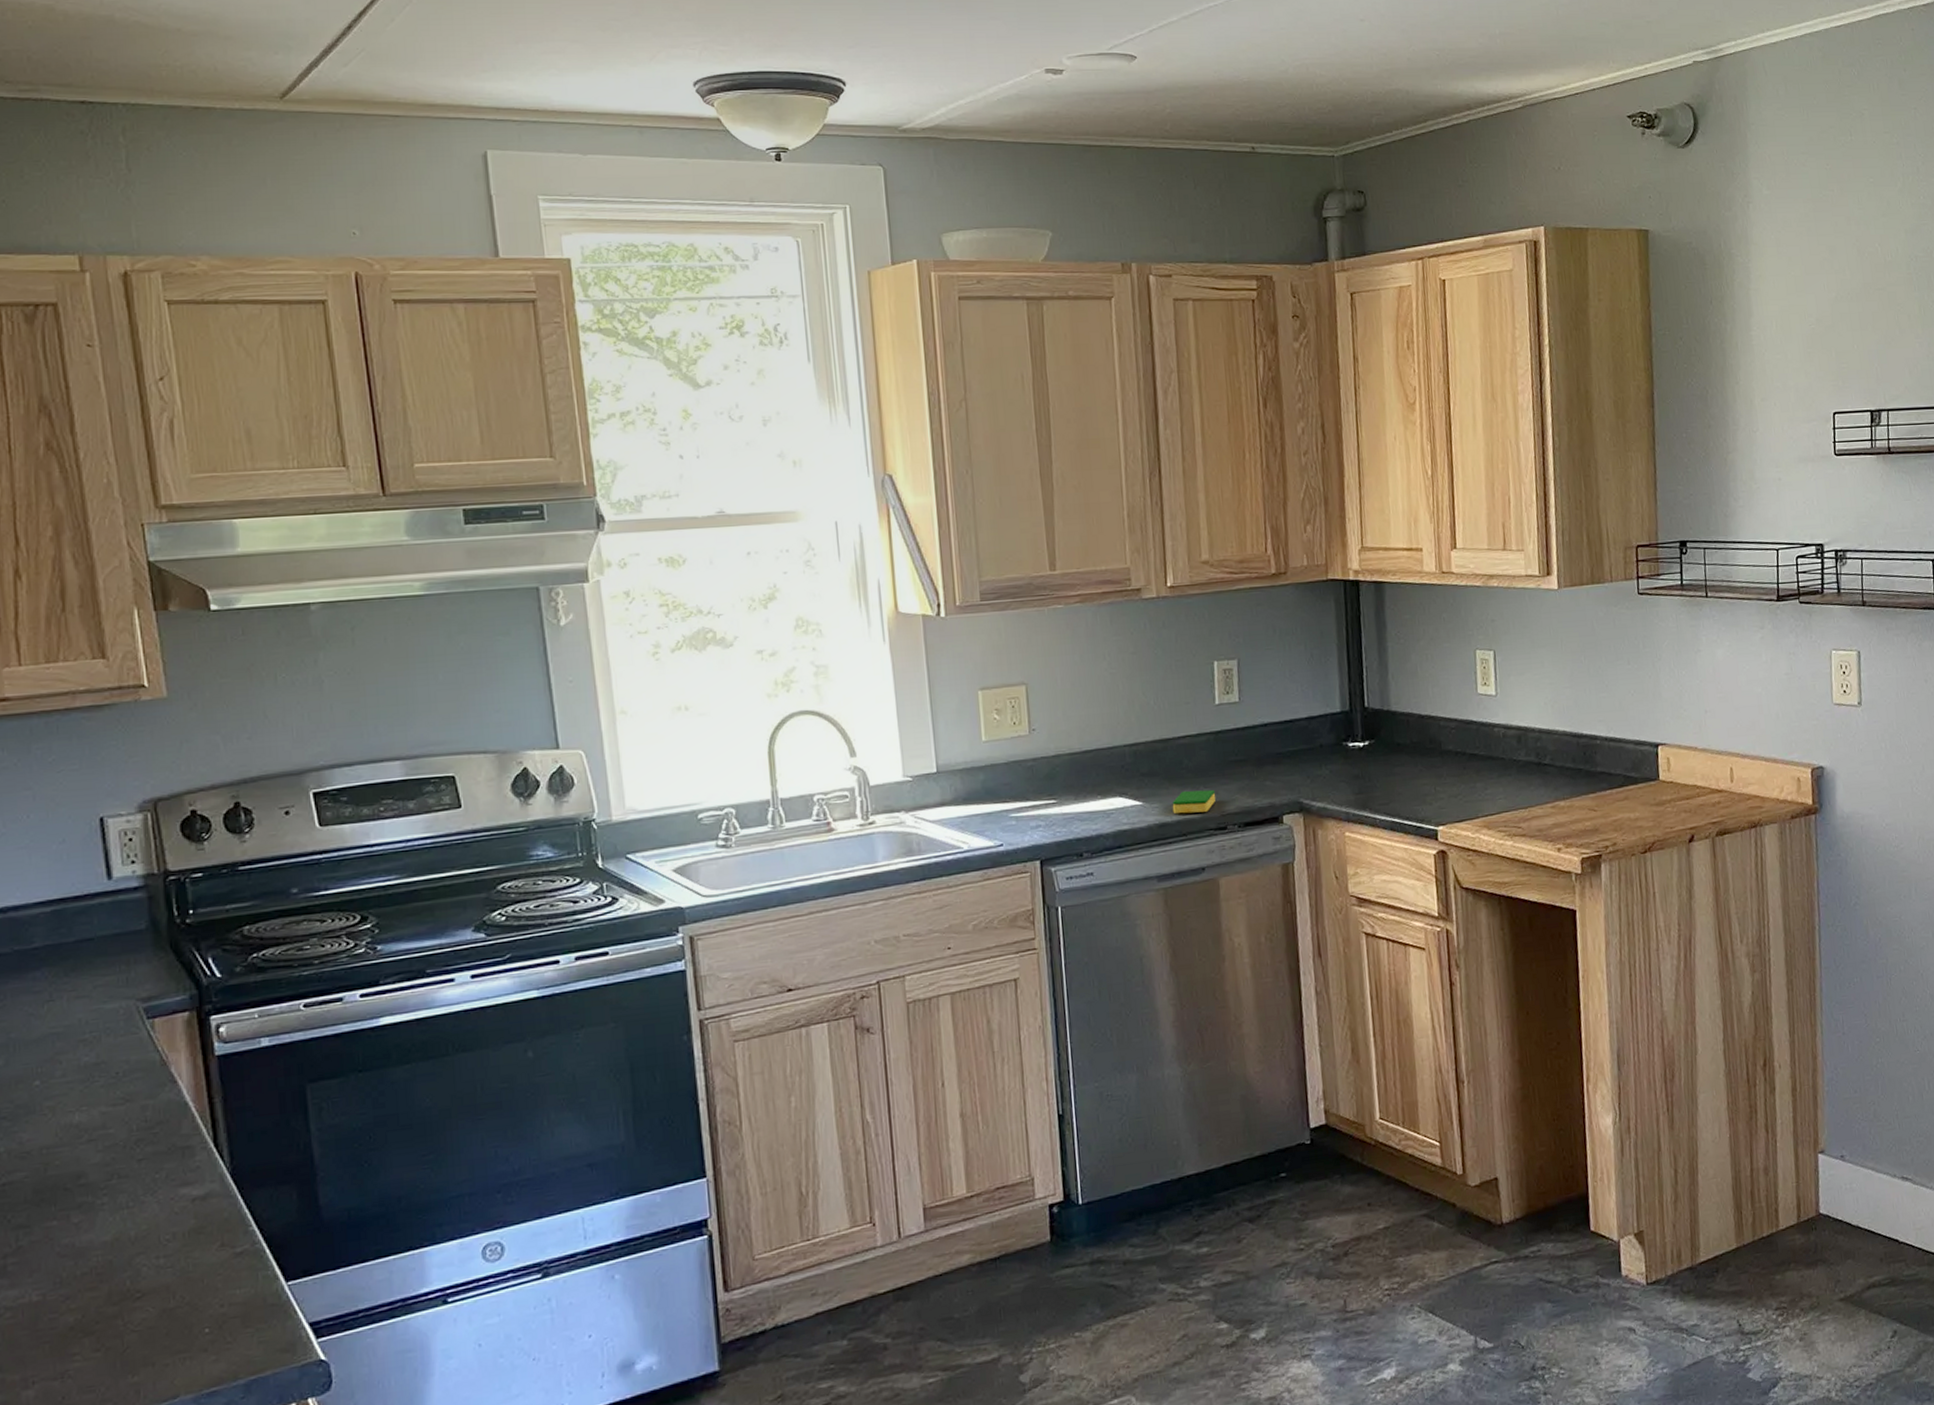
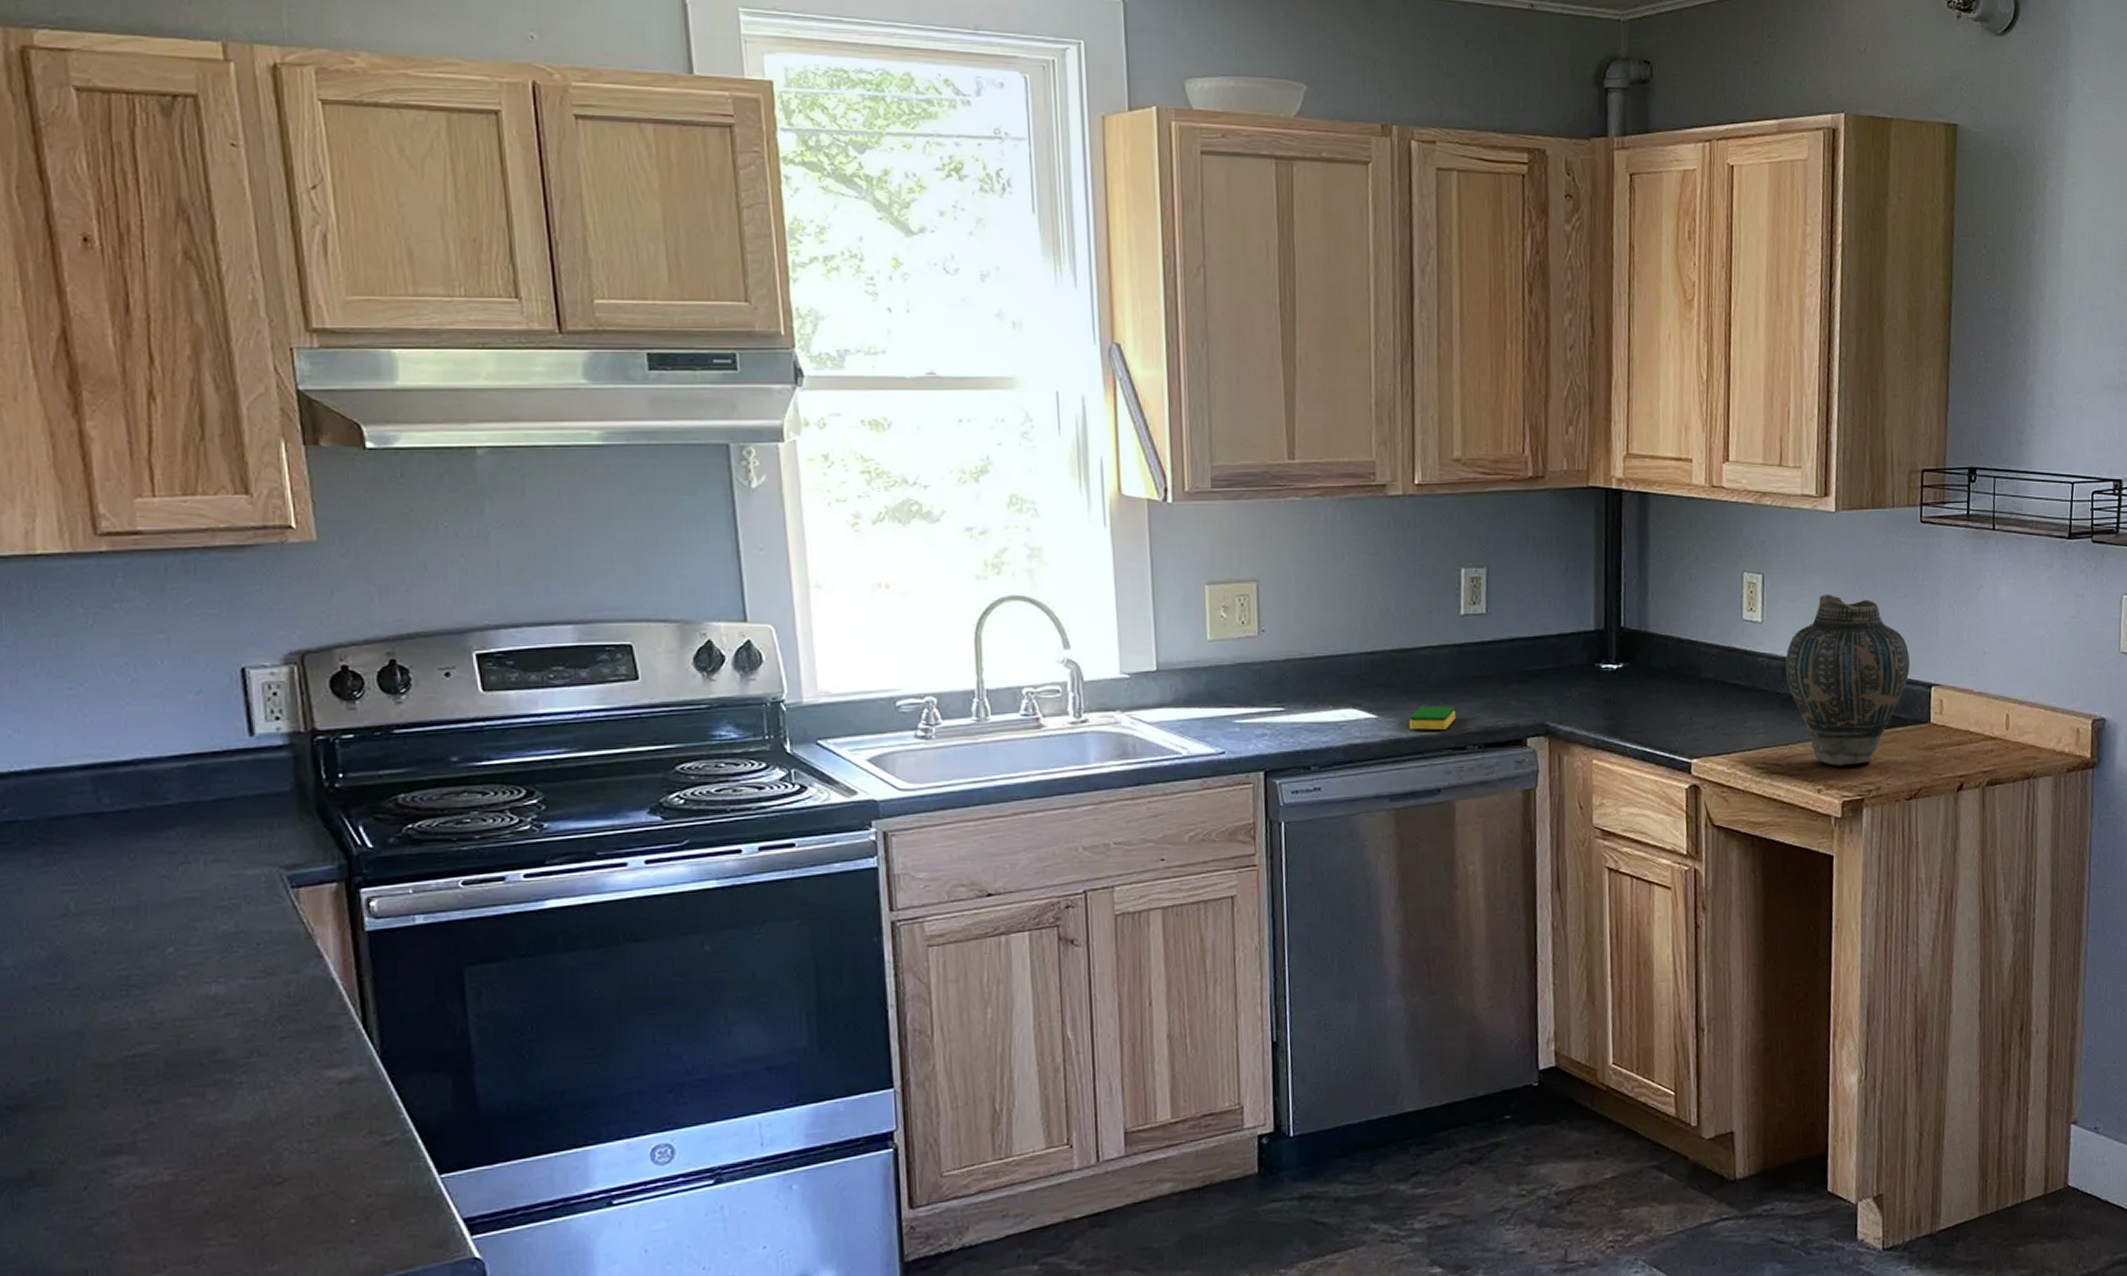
vase: none [1519,665,1637,826] -> present [1785,594,1910,766]

